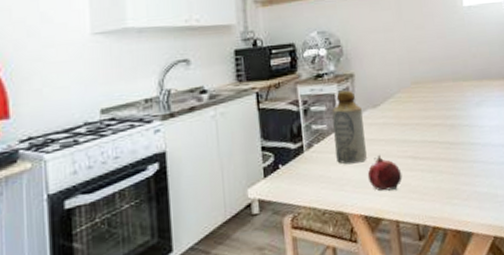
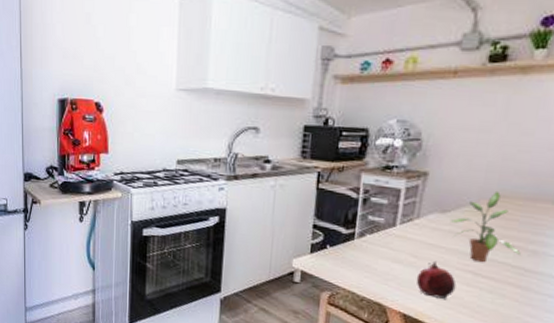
bottle: present [332,90,367,165] -> none [386,187,428,264]
potted plant: none [383,79,443,146] -> present [451,190,521,262]

